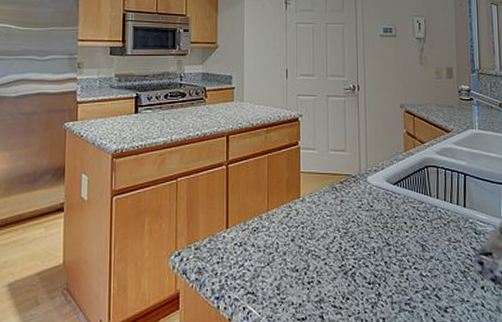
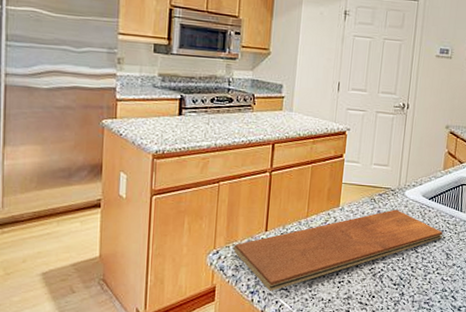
chopping board: none [195,198,415,297] -> present [233,209,444,292]

